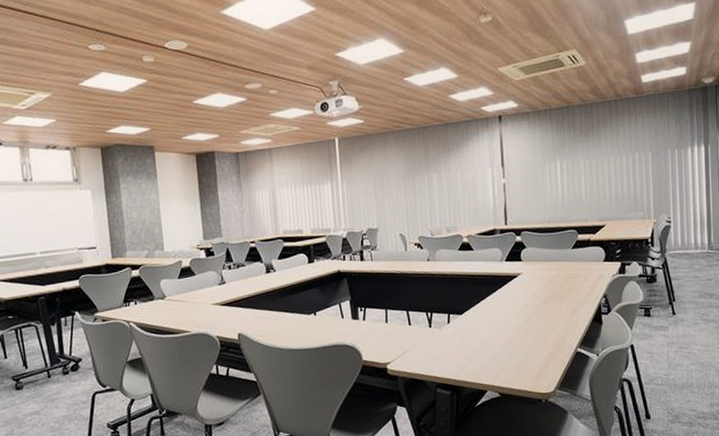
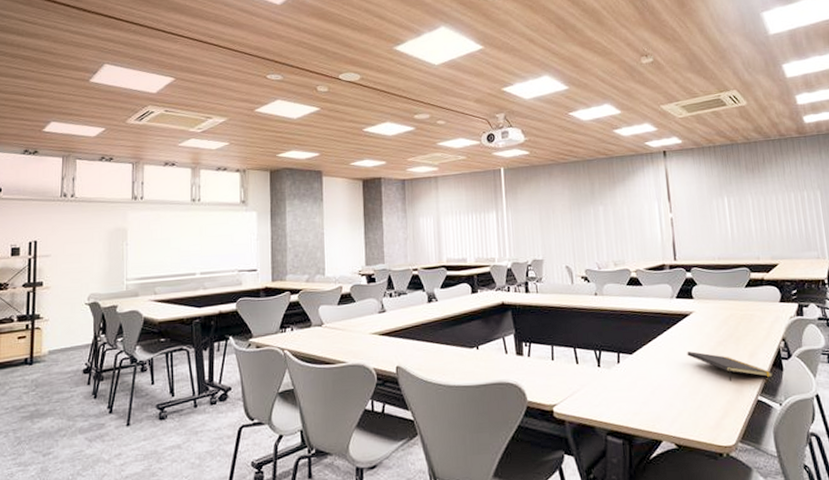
notepad: none [513,310,593,336] -> present [687,351,773,382]

